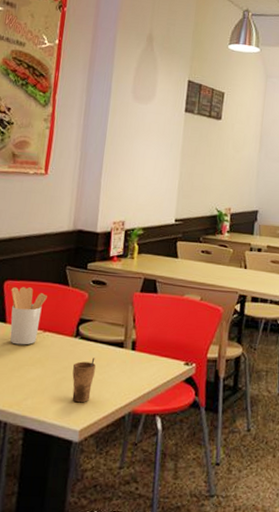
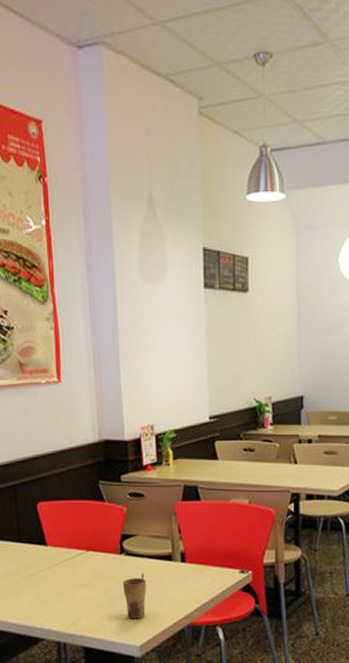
utensil holder: present [10,287,47,345] -> none [45,507,84,567]

